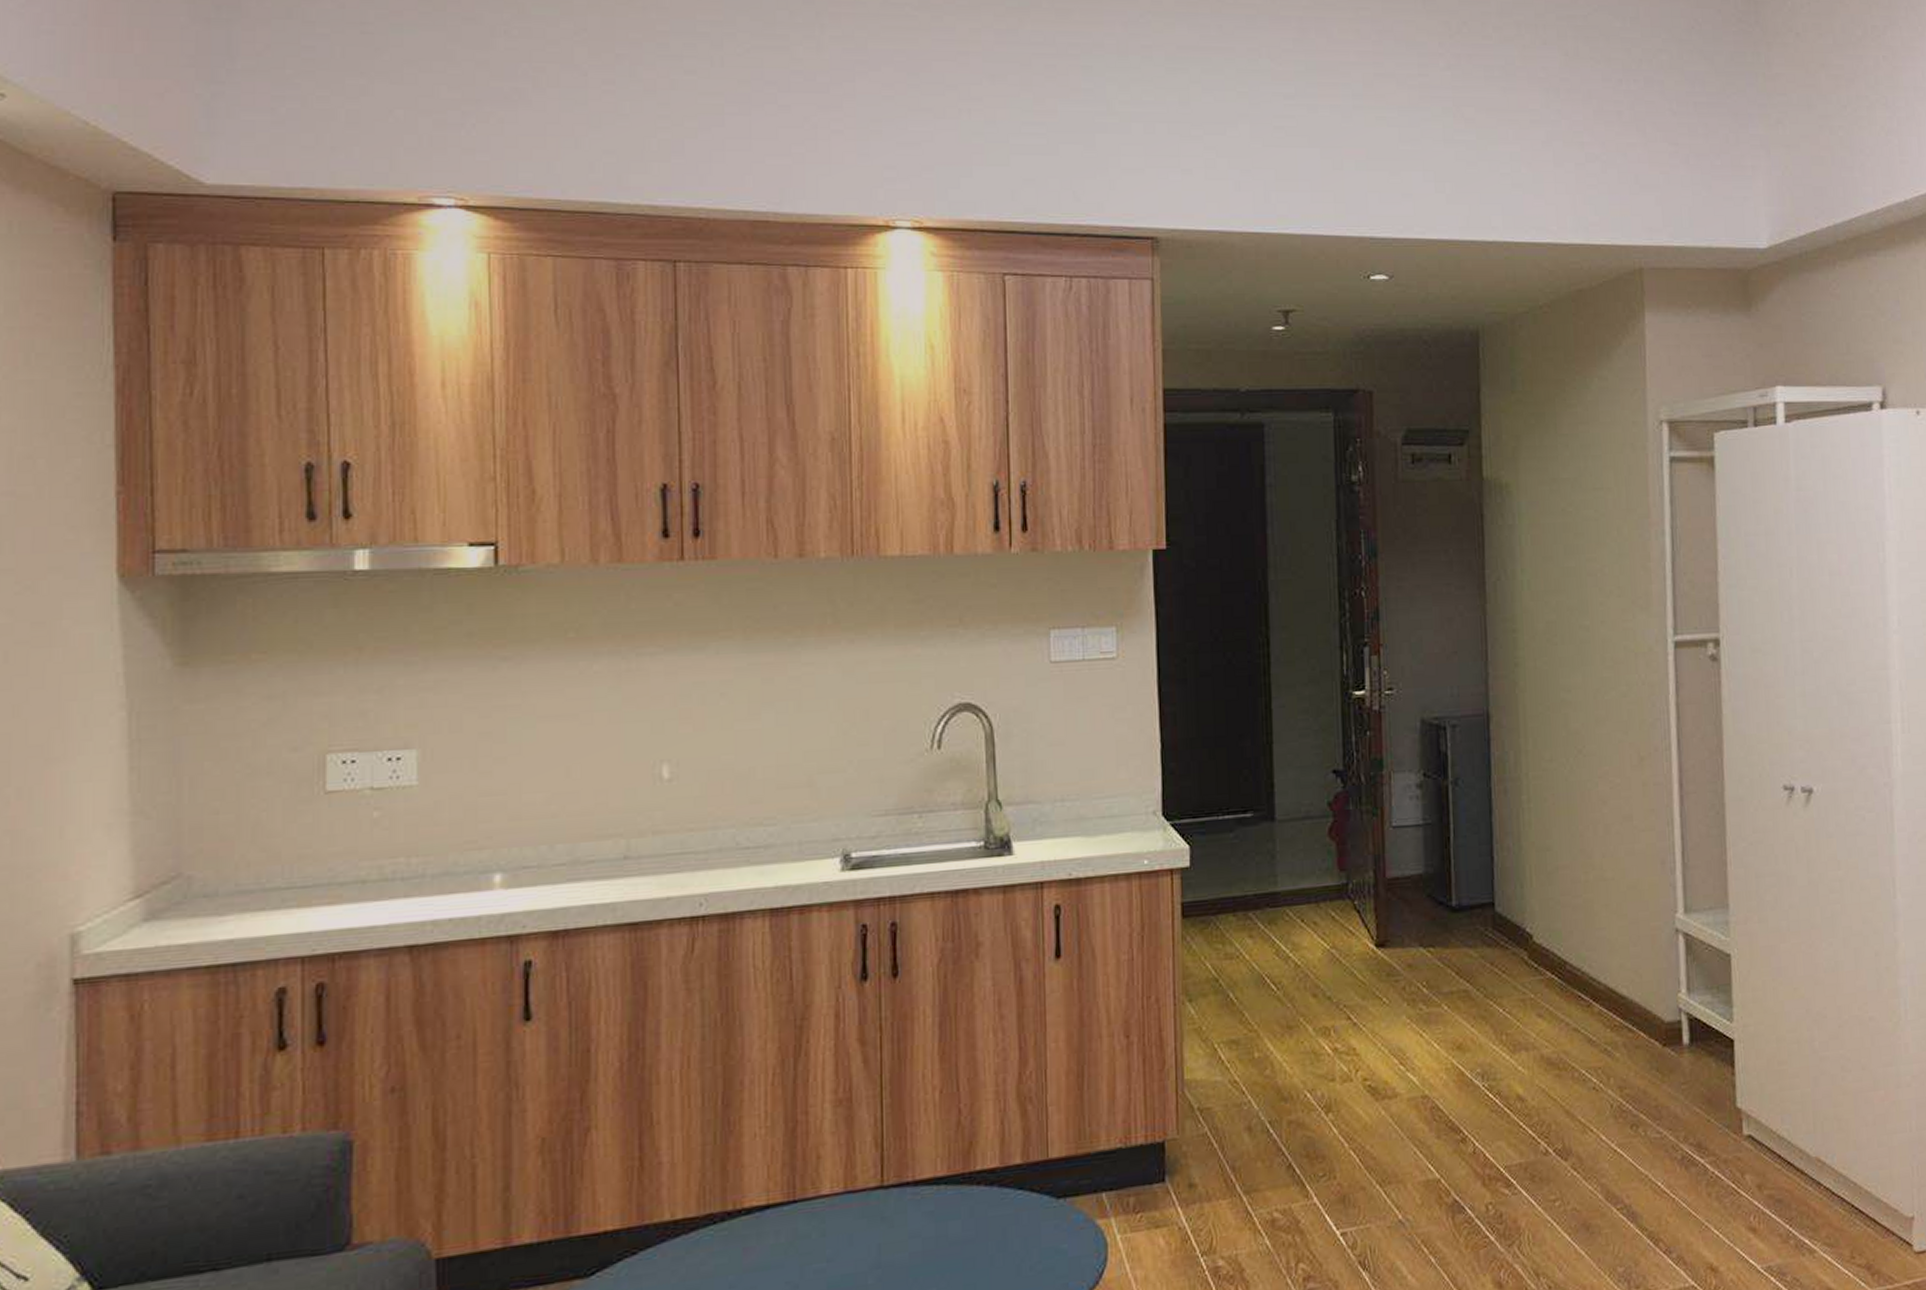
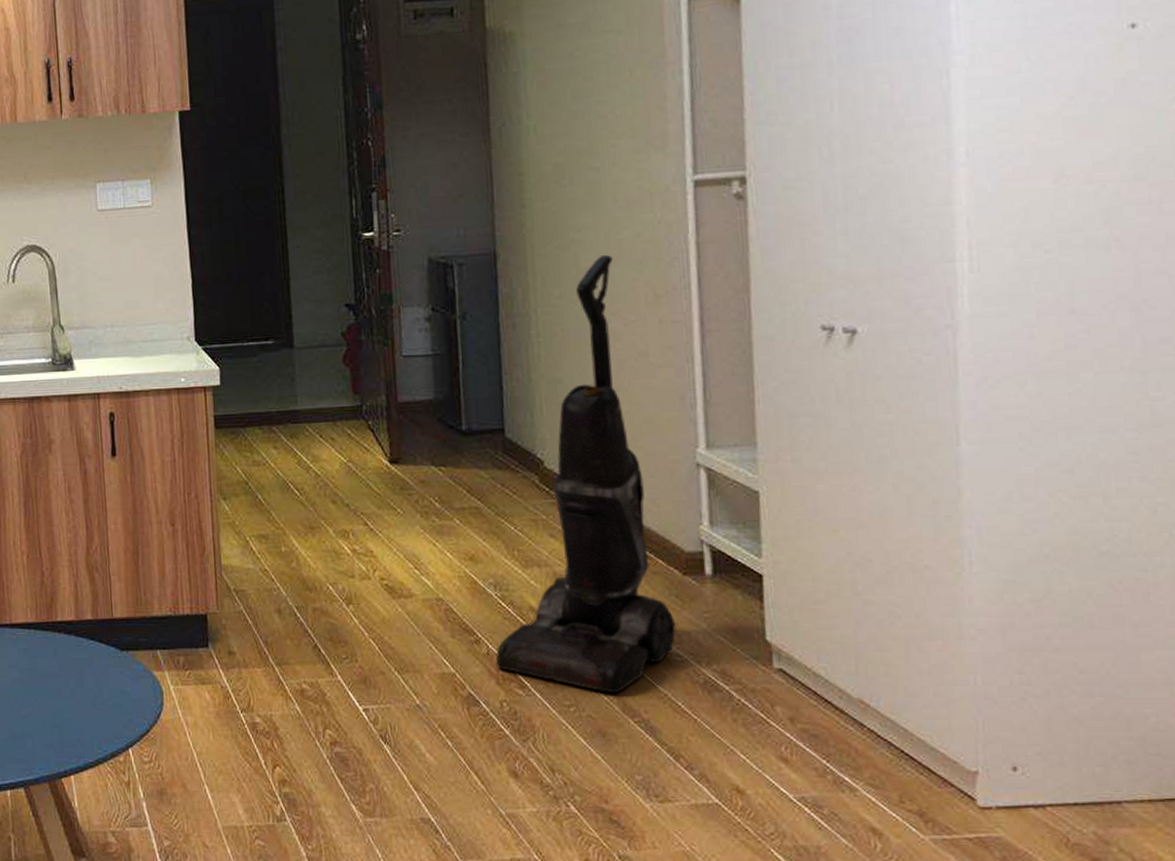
vacuum cleaner: none [1482,715,1657,1182] -> present [496,254,676,694]

